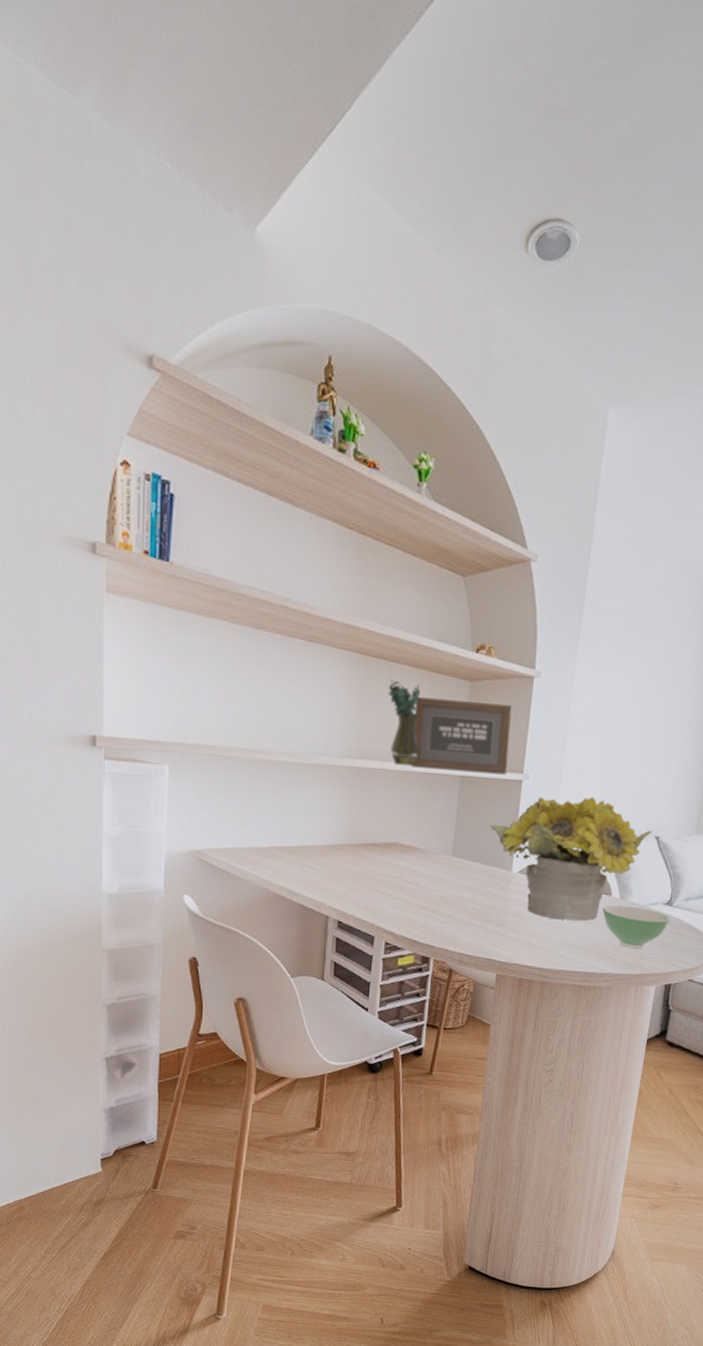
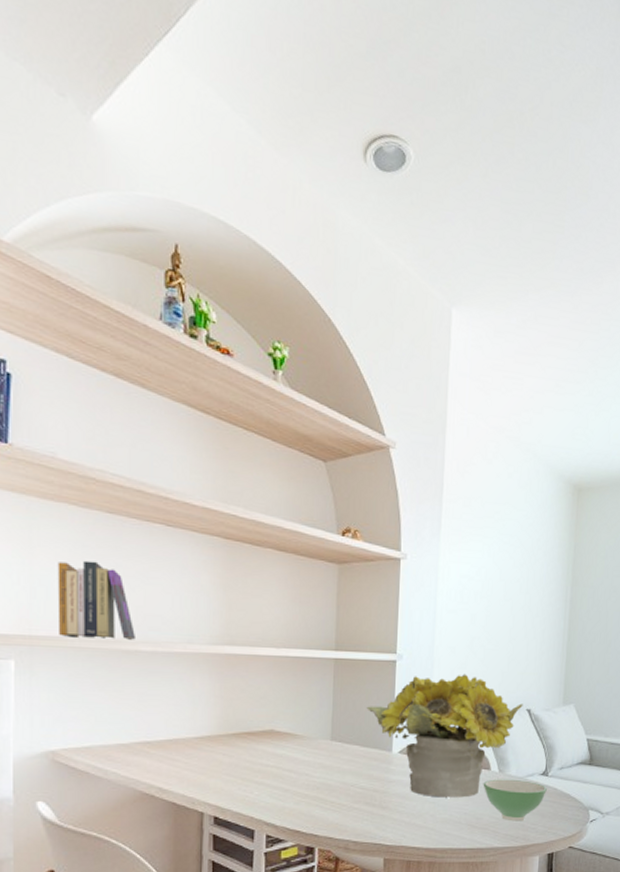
books: none [207,674,276,751] -> present [57,560,137,640]
vase: present [389,679,420,767] -> none [256,563,291,651]
picture frame: present [411,697,512,775] -> none [283,581,381,656]

